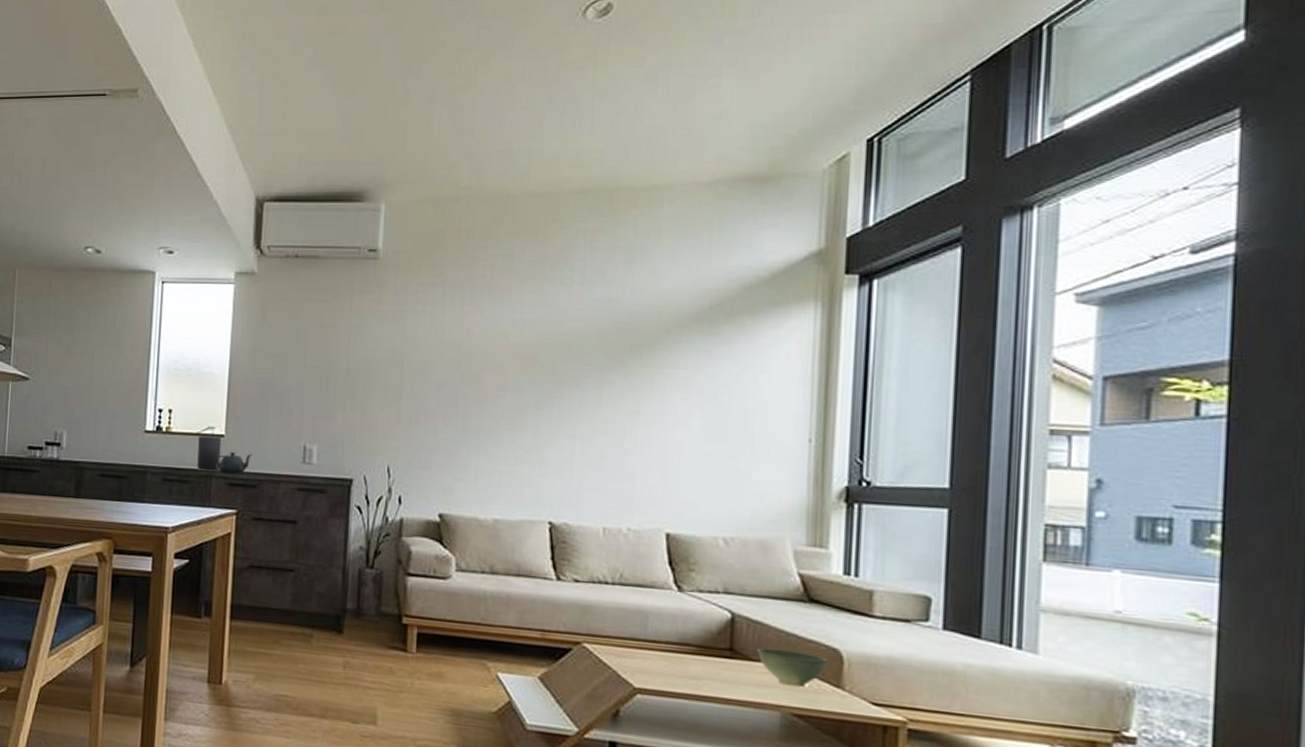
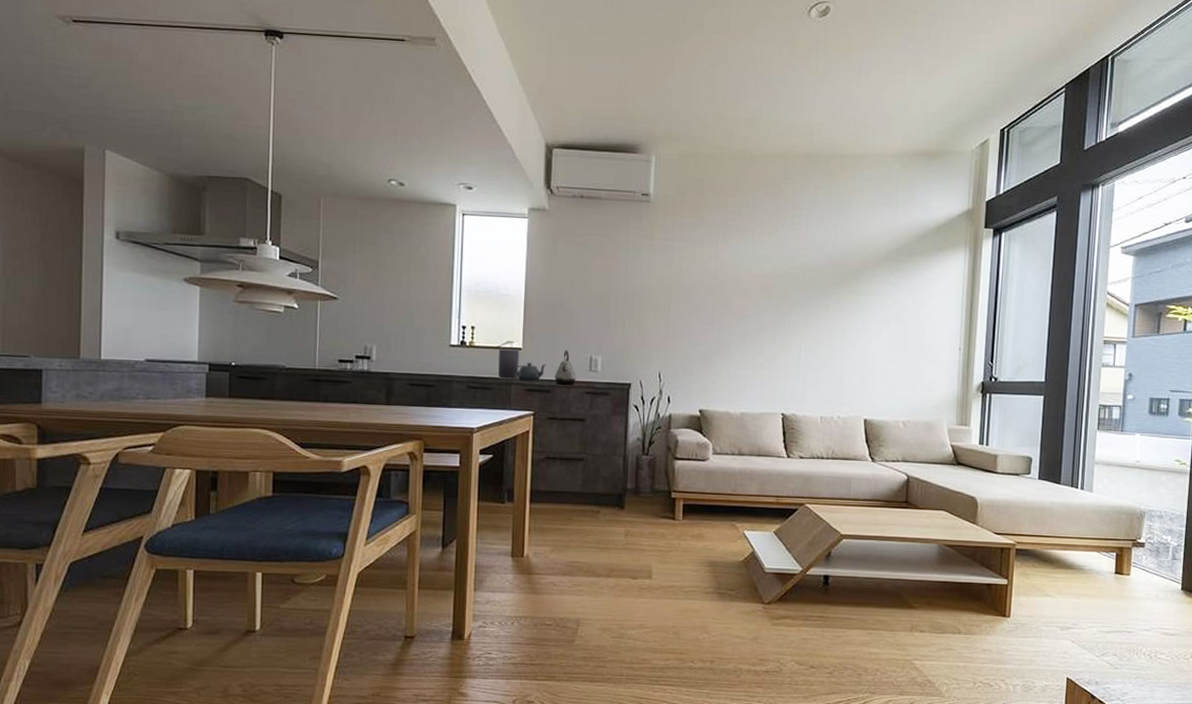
kettle: none [261,437,288,480] -> present [554,349,577,385]
bowl: present [756,647,828,688] -> none [923,499,968,526]

